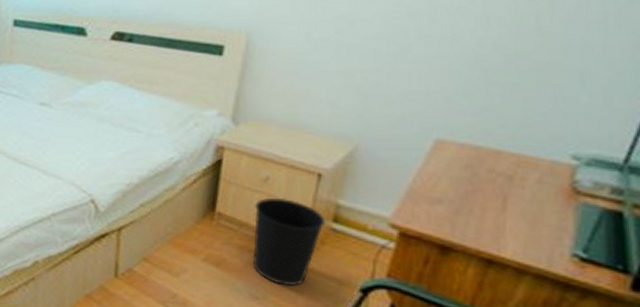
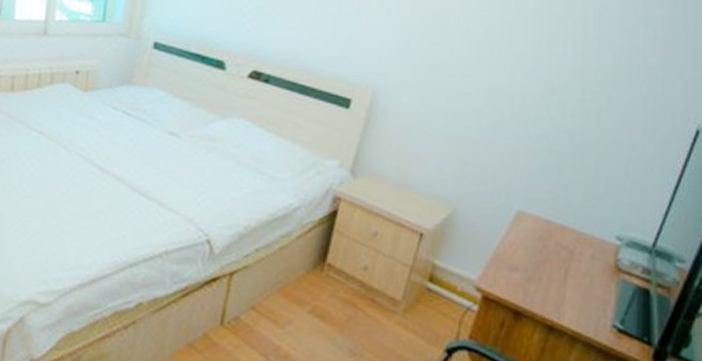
wastebasket: present [252,197,326,287] -> none [354,252,423,344]

